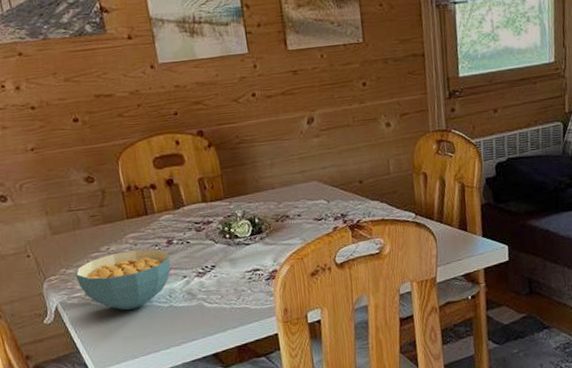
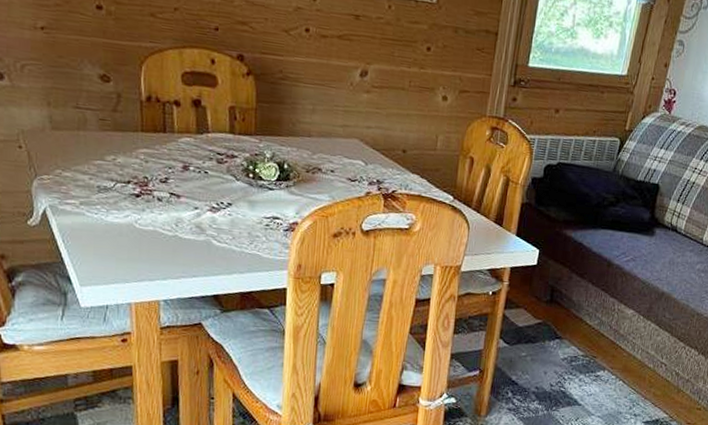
cereal bowl: present [75,249,171,311] -> none [72,165,183,231]

